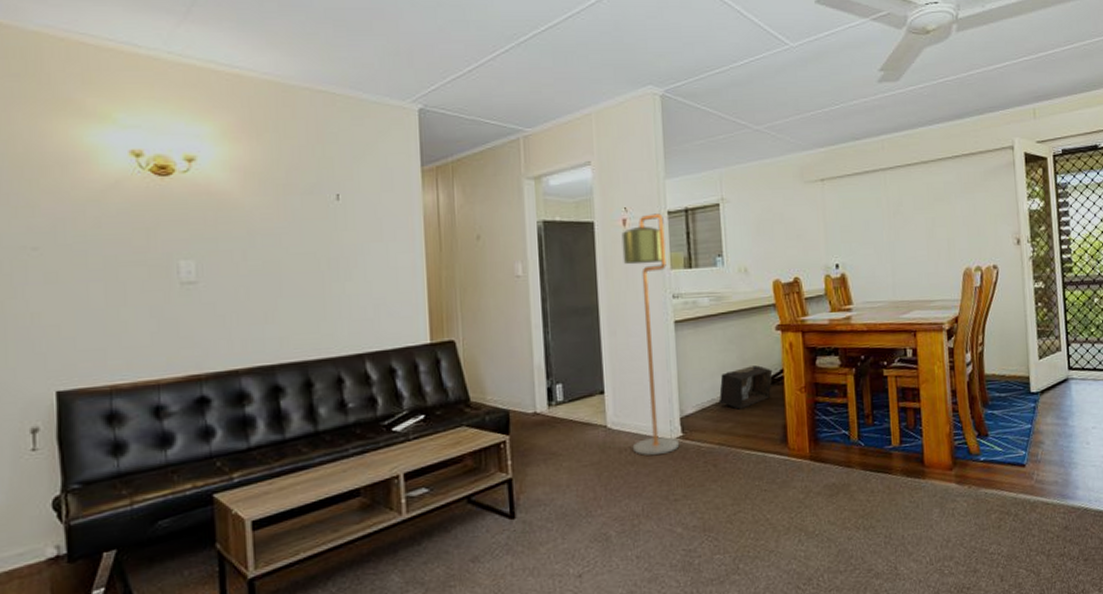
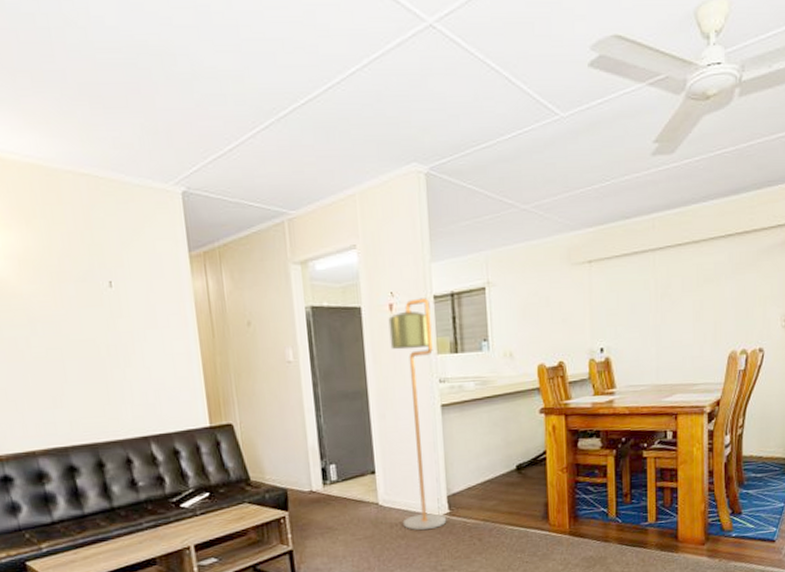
storage bin: present [718,365,773,410] -> none [483,447,536,489]

